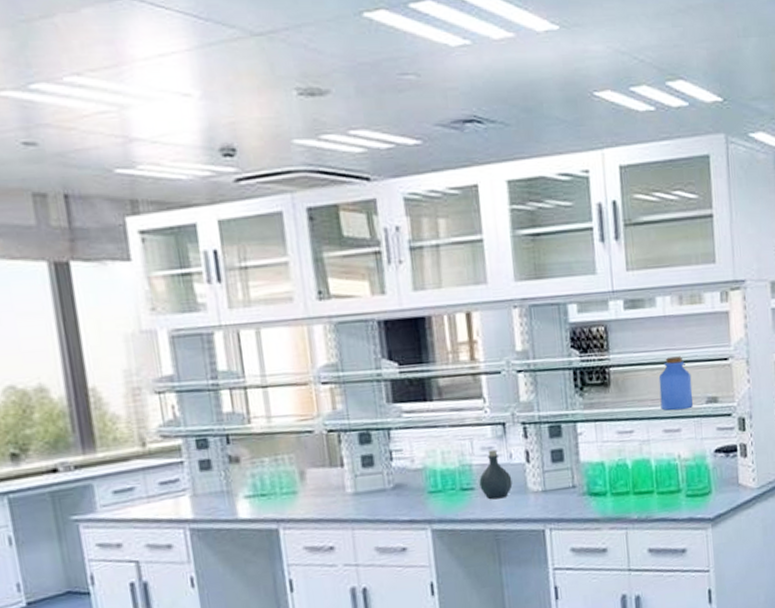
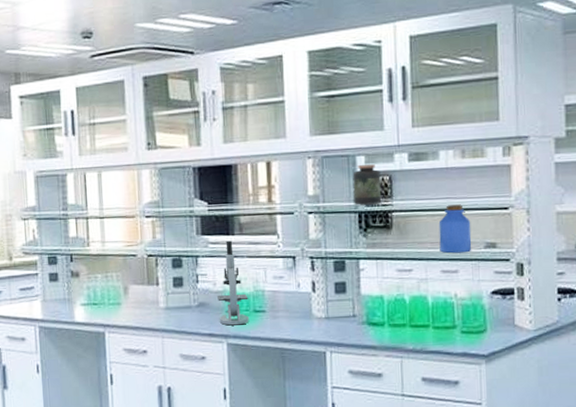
microscope: none [415,407,457,509] -> present [216,240,250,326]
flask: present [479,449,513,500] -> none [270,279,299,322]
jar: none [564,313,598,361] -> present [352,164,382,205]

